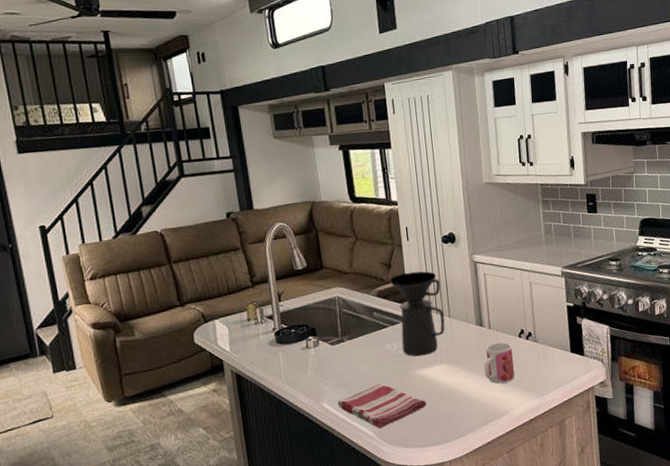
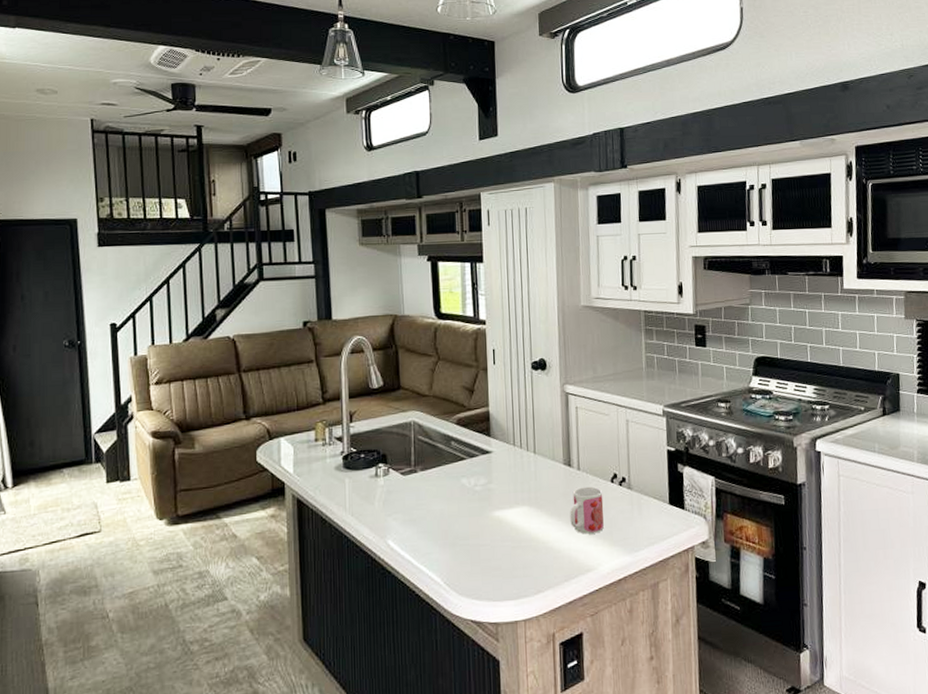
dish towel: present [337,384,426,429] -> none [404,524,502,575]
coffee maker: present [390,271,445,357] -> none [471,399,529,496]

